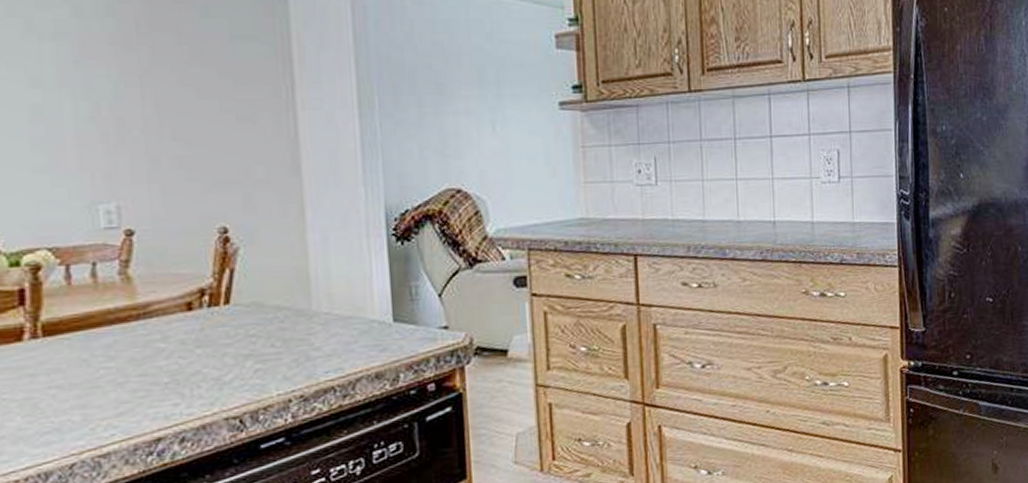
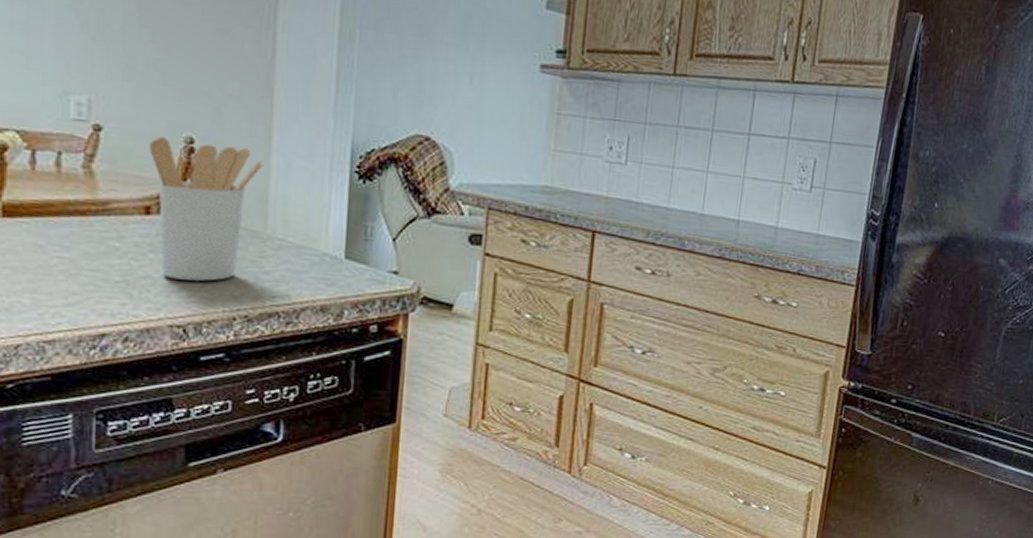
utensil holder: none [184,229,299,371] -> present [149,136,262,281]

